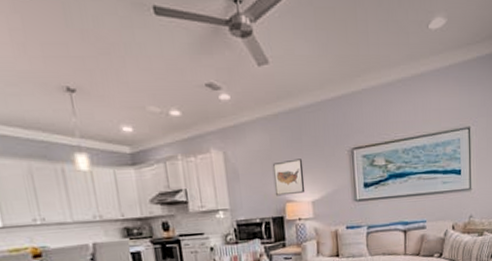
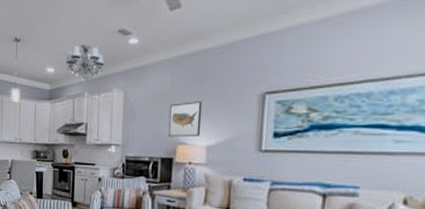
chandelier: none [146,98,196,147] -> present [65,43,105,85]

